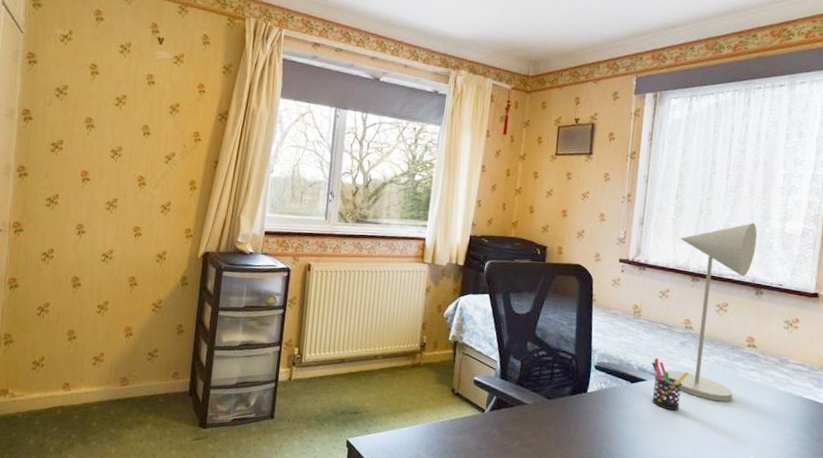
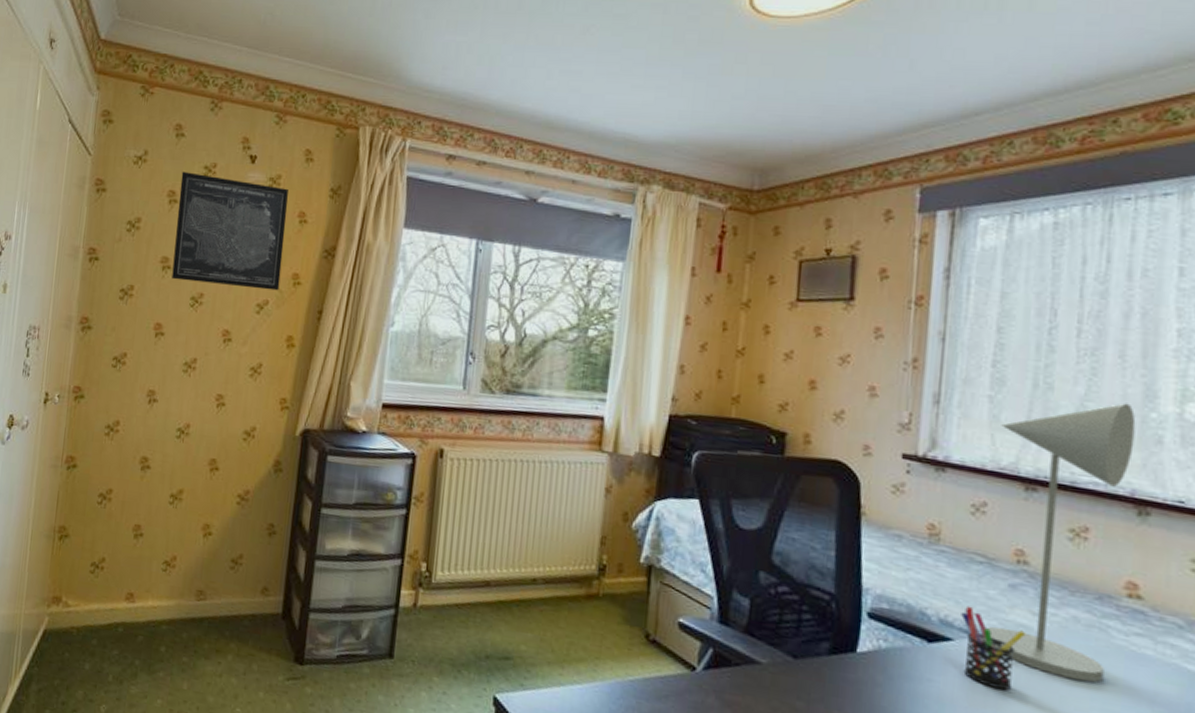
wall art: none [95,49,190,146] -> present [171,171,288,291]

